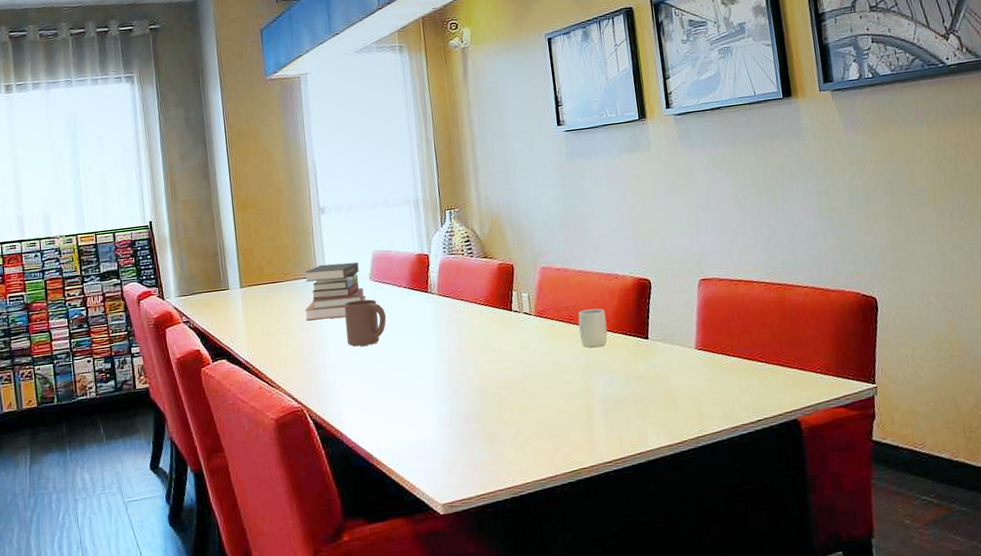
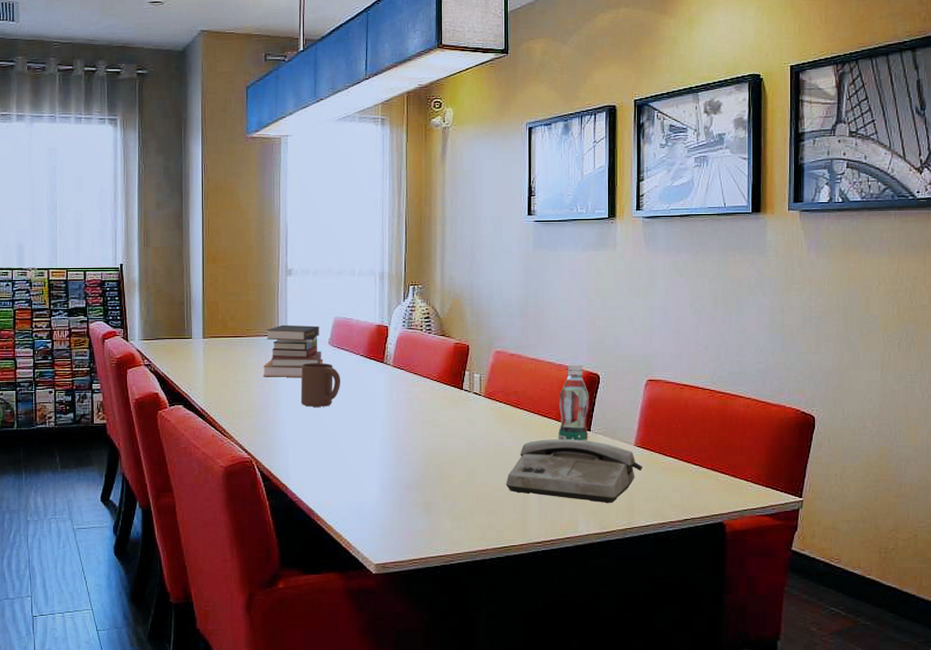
telephone: none [567,349,708,413] -> present [505,439,643,504]
mug: present [578,308,608,348] -> none [525,397,552,434]
bottle: none [611,270,647,352] -> present [558,363,589,441]

